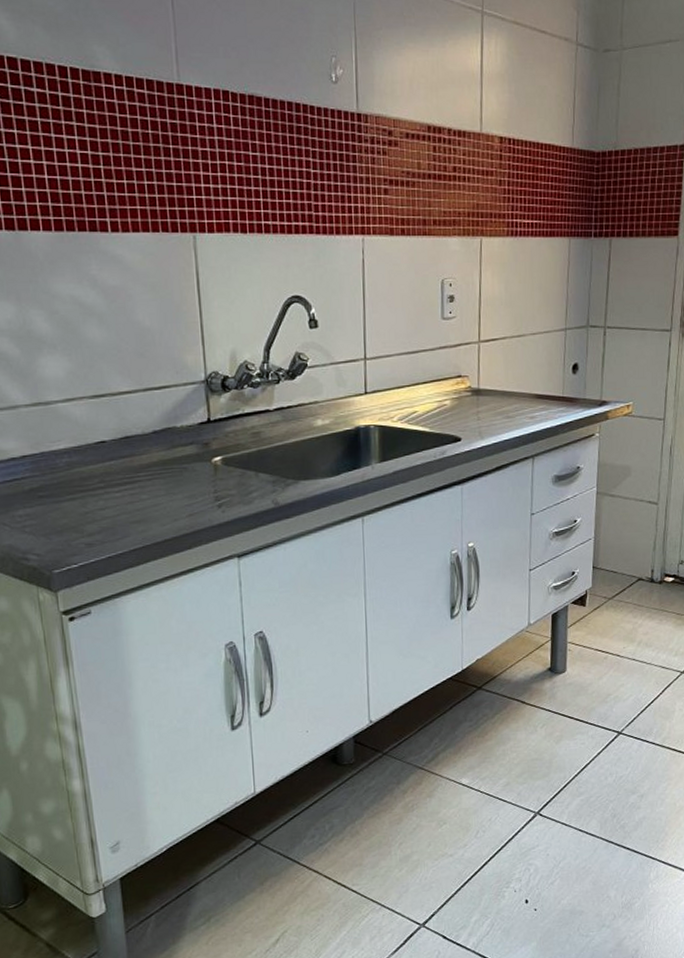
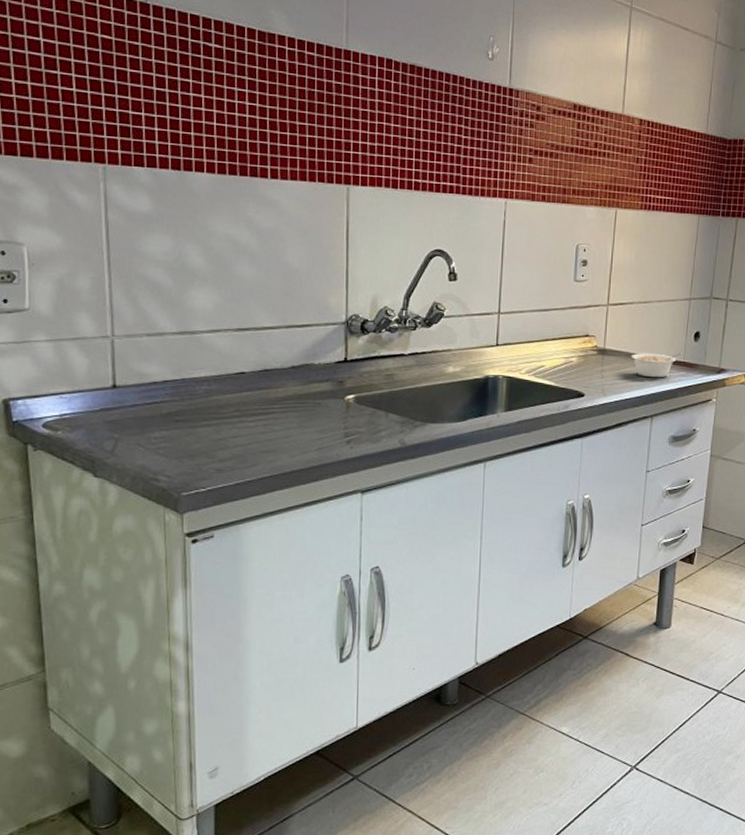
legume: none [507,387,561,416] -> present [631,353,682,378]

